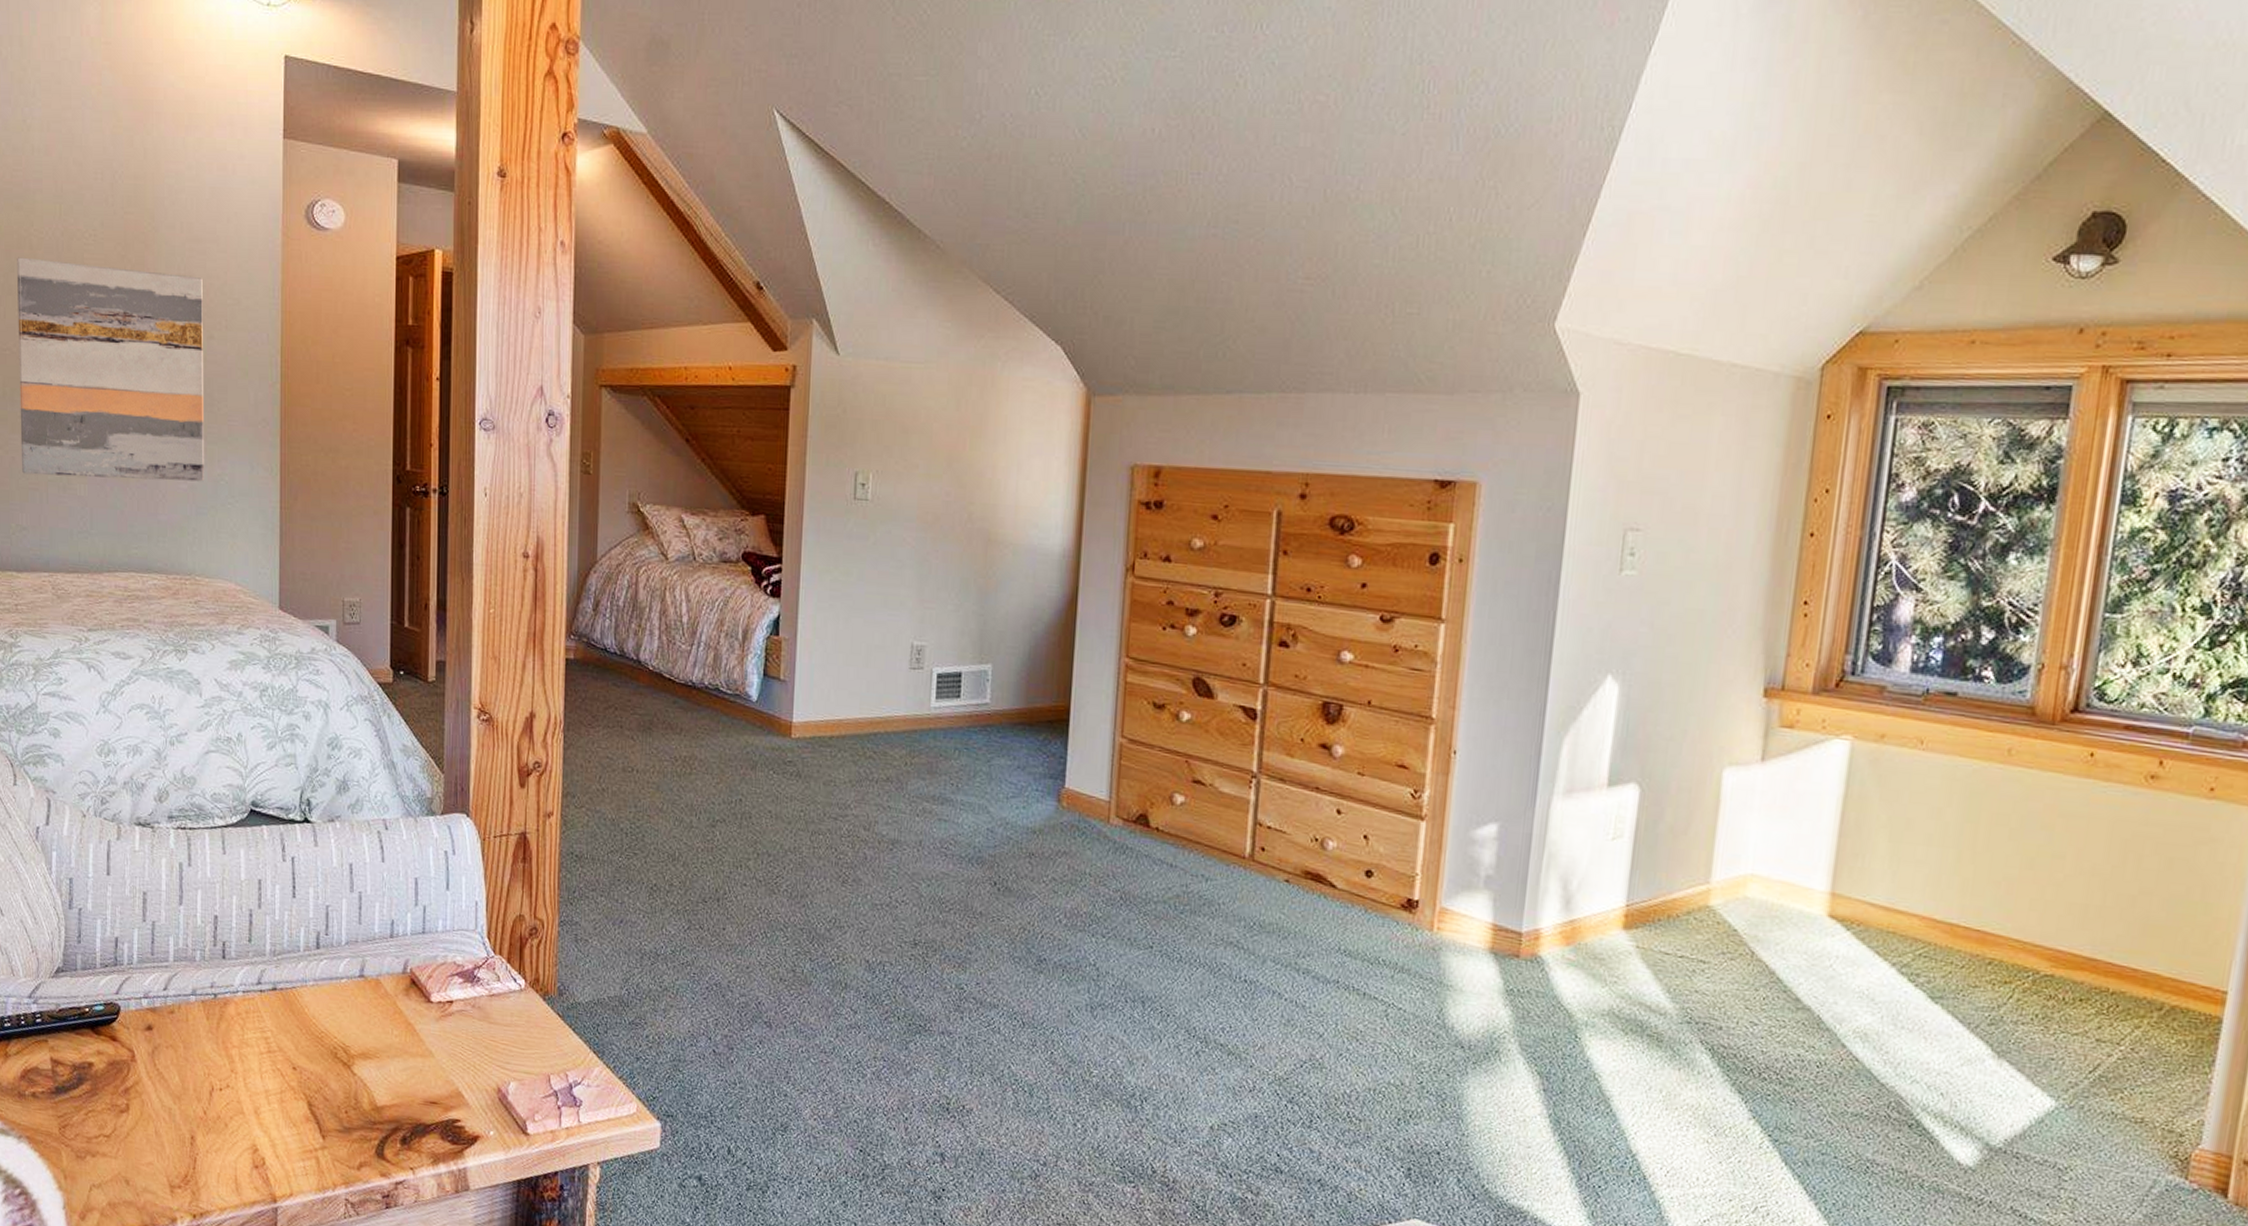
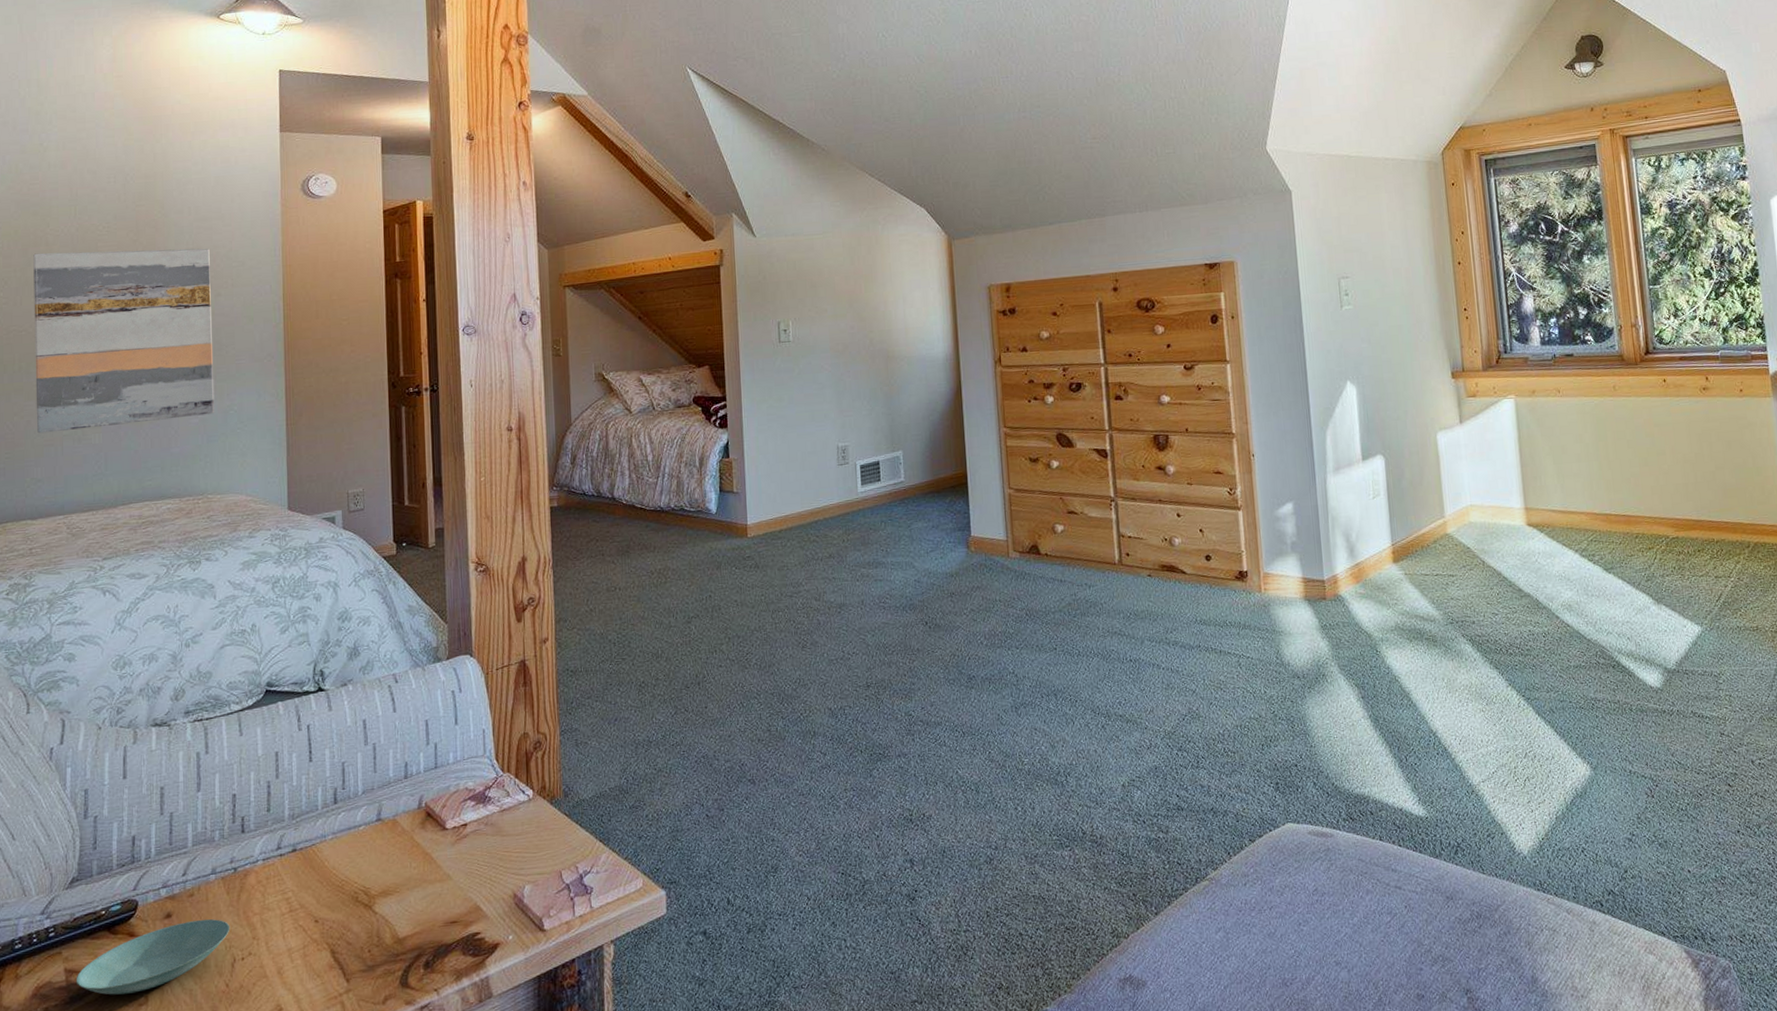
saucer: none [61,1038,209,1099] -> present [76,919,230,995]

